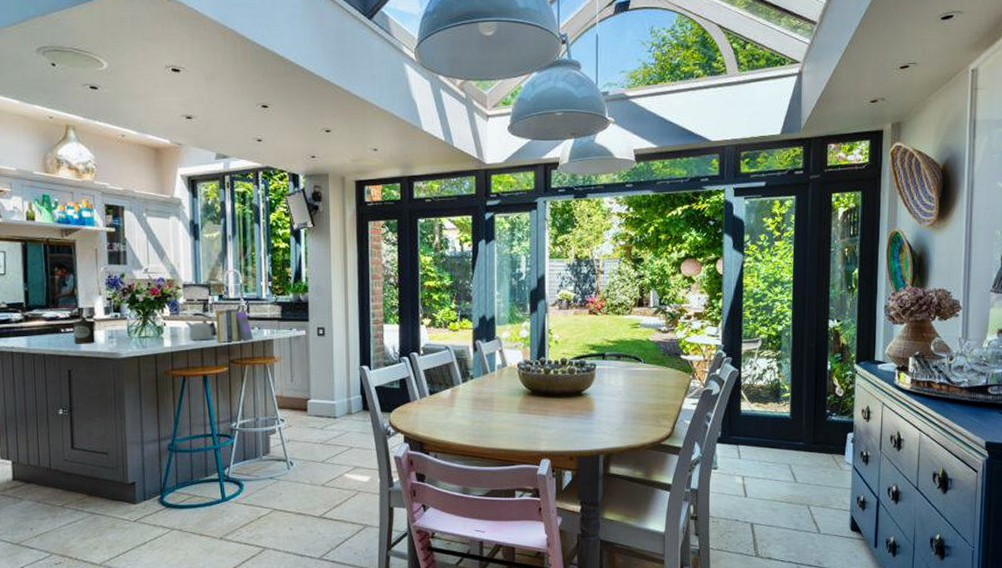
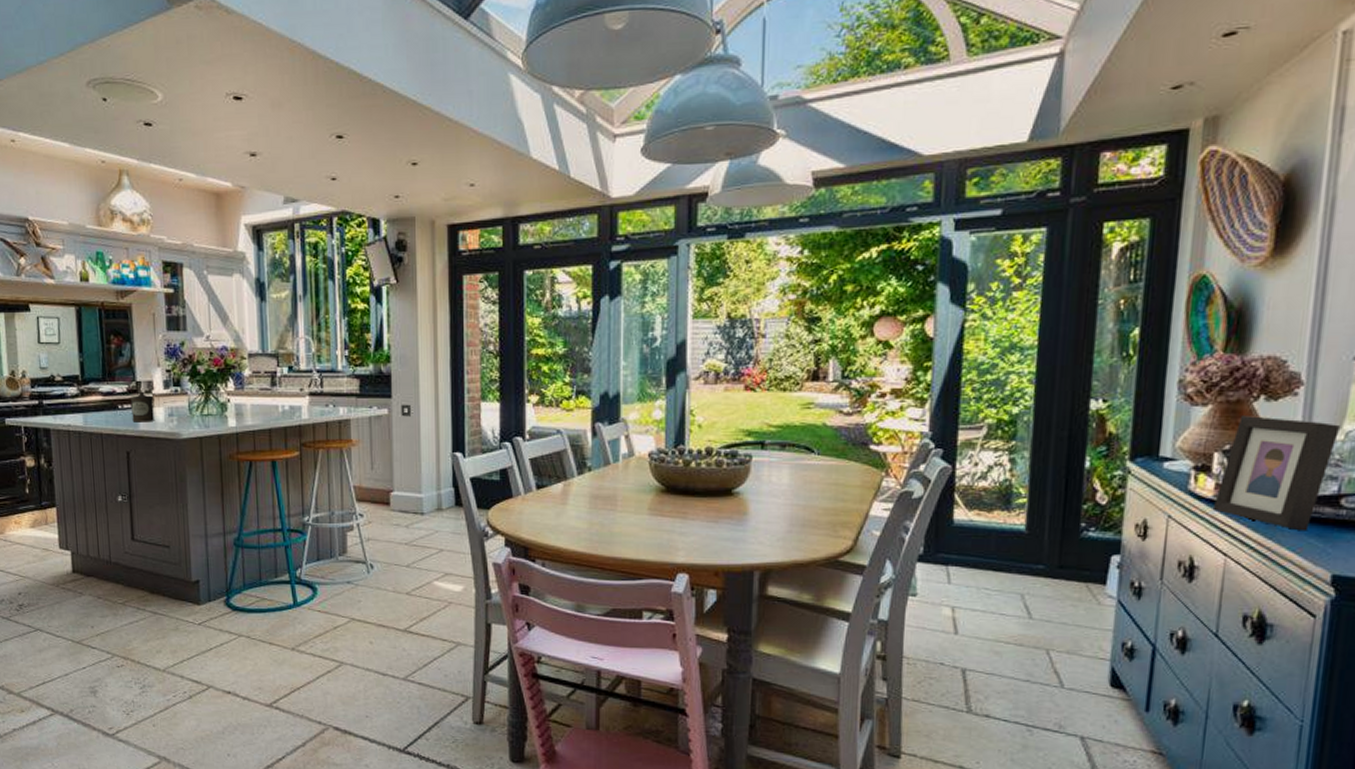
kettle: present [185,313,218,341] -> none [251,387,288,420]
books: present [216,309,253,343] -> none [285,383,327,422]
picture frame: none [910,331,986,412] -> present [1212,416,1341,531]

